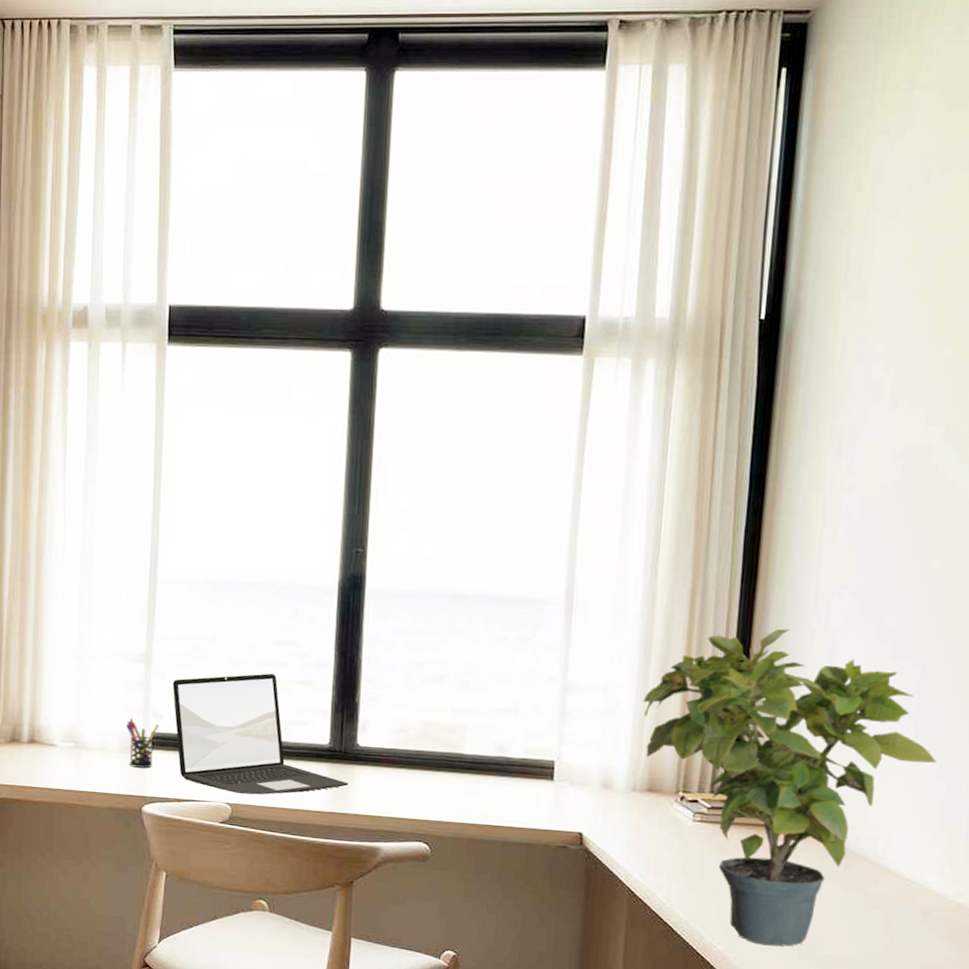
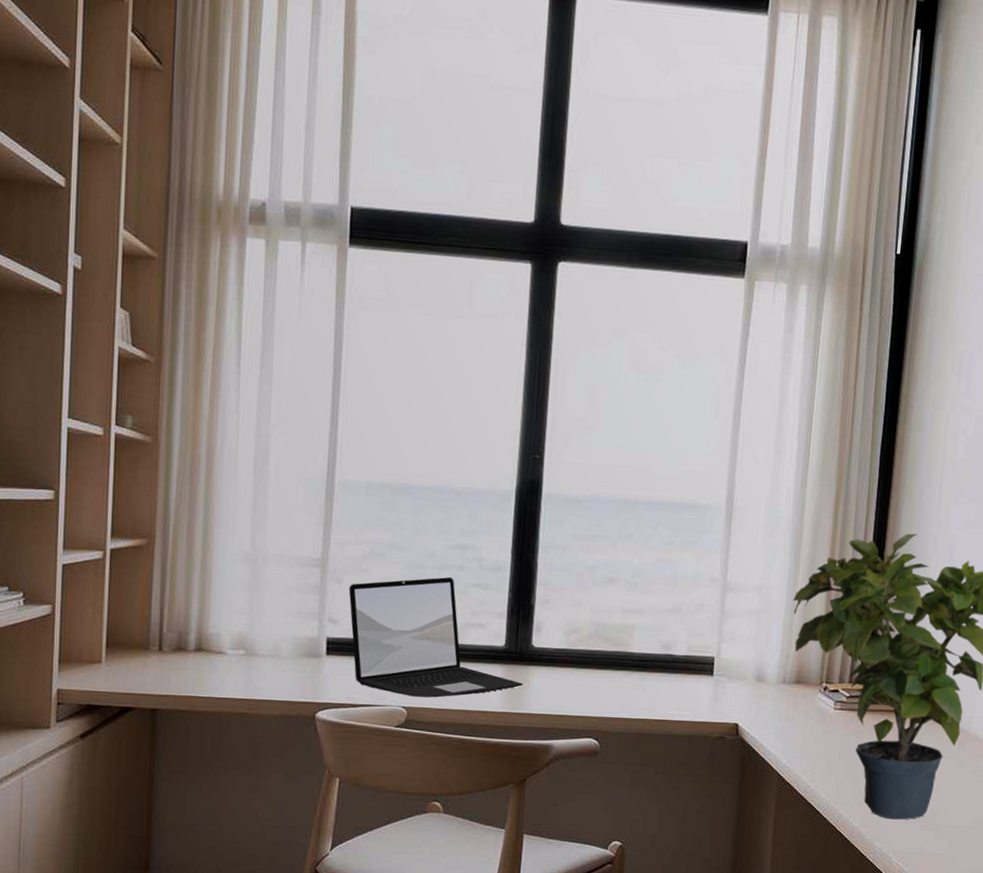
pen holder: present [125,718,160,768] -> none [299,624,335,674]

